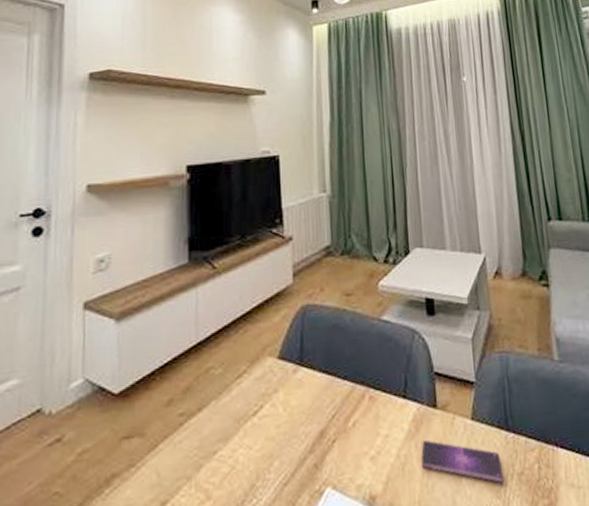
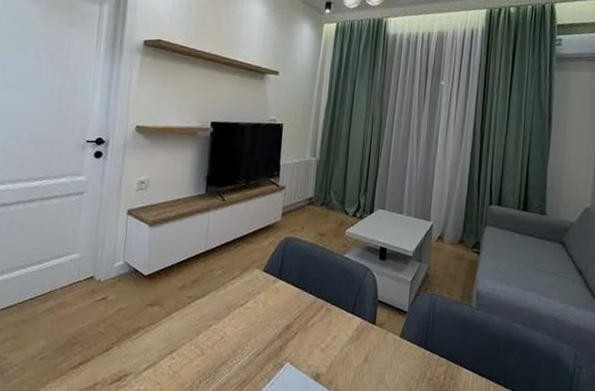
smartphone: present [421,439,504,483] -> none [358,344,417,382]

